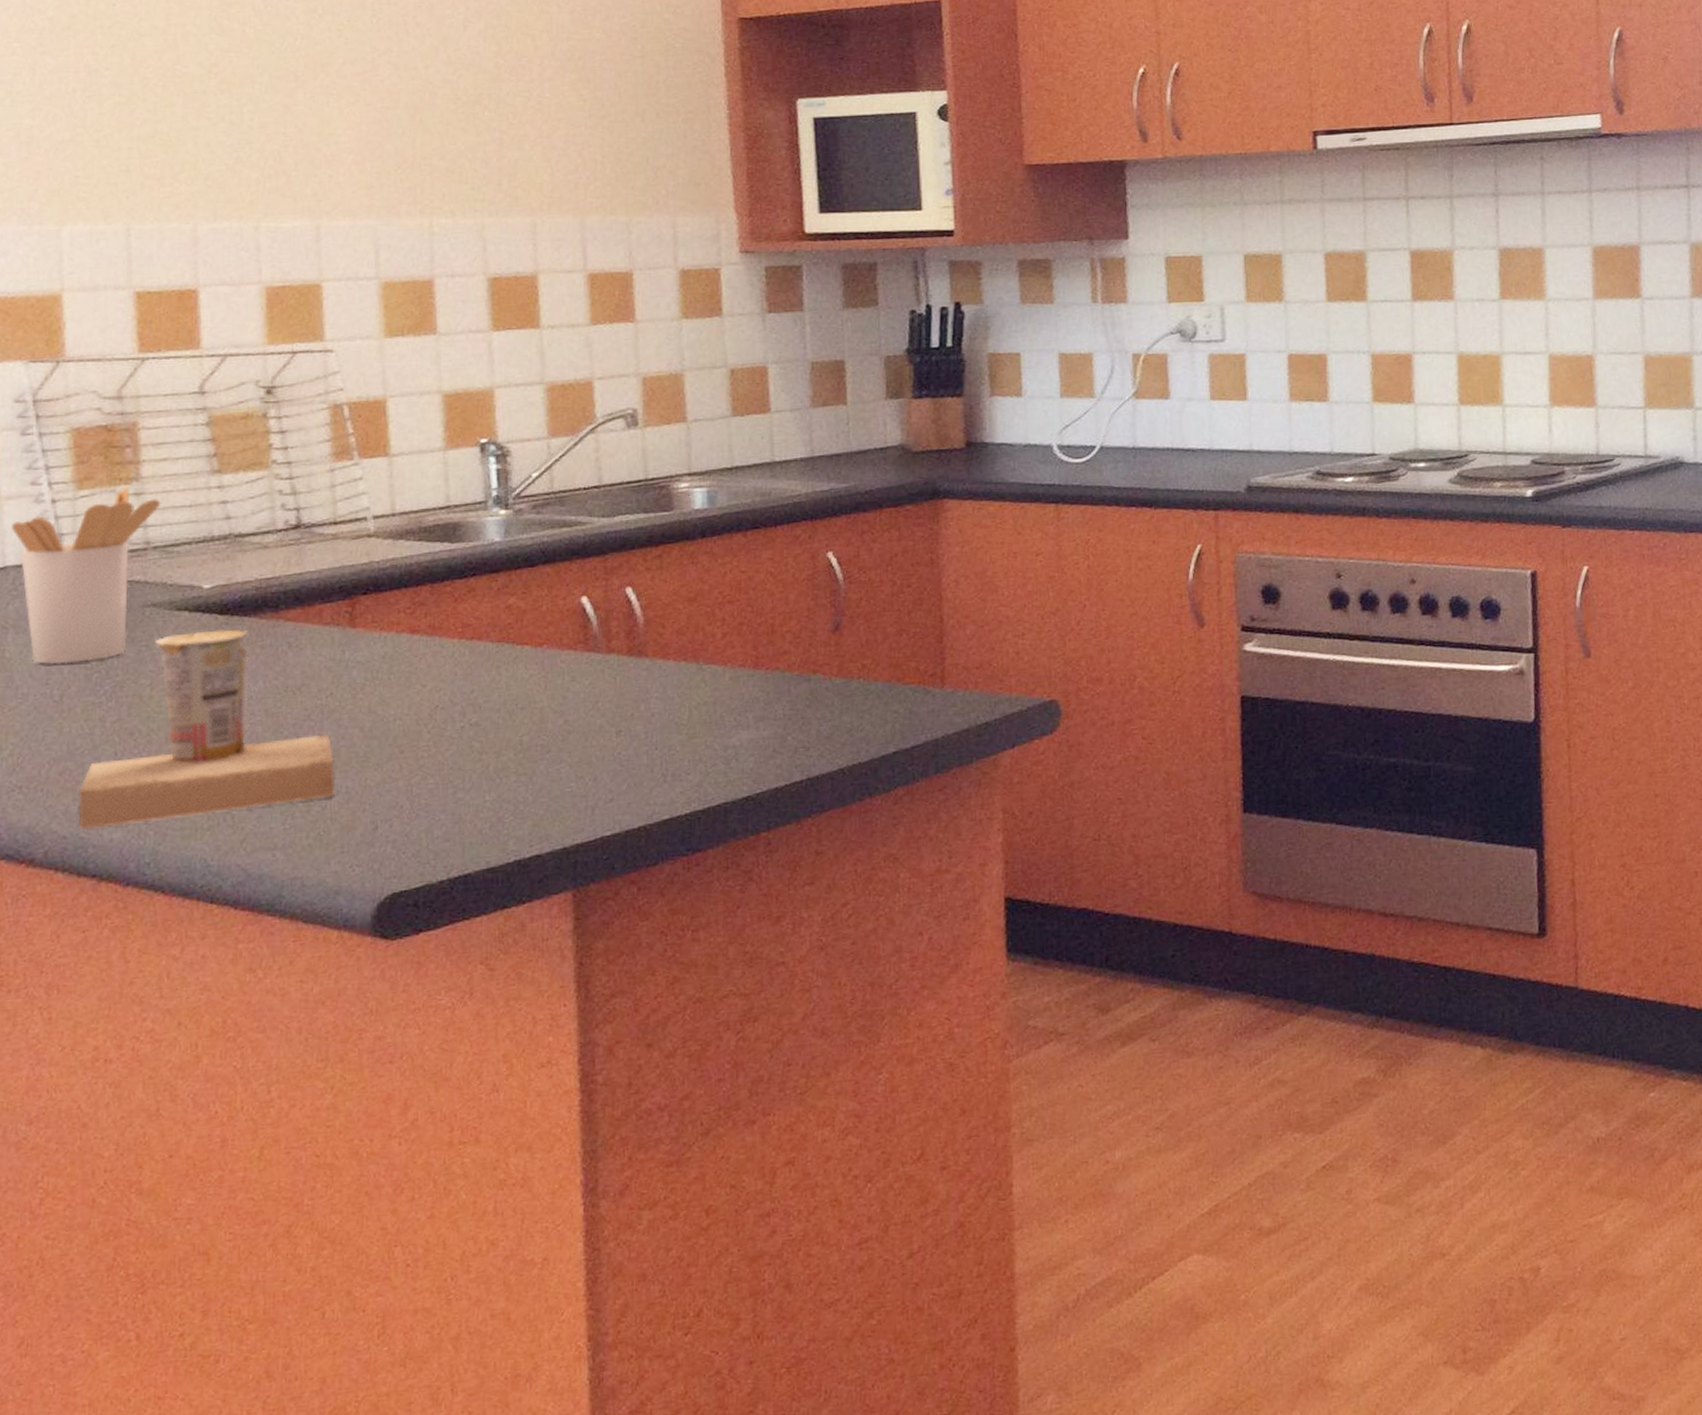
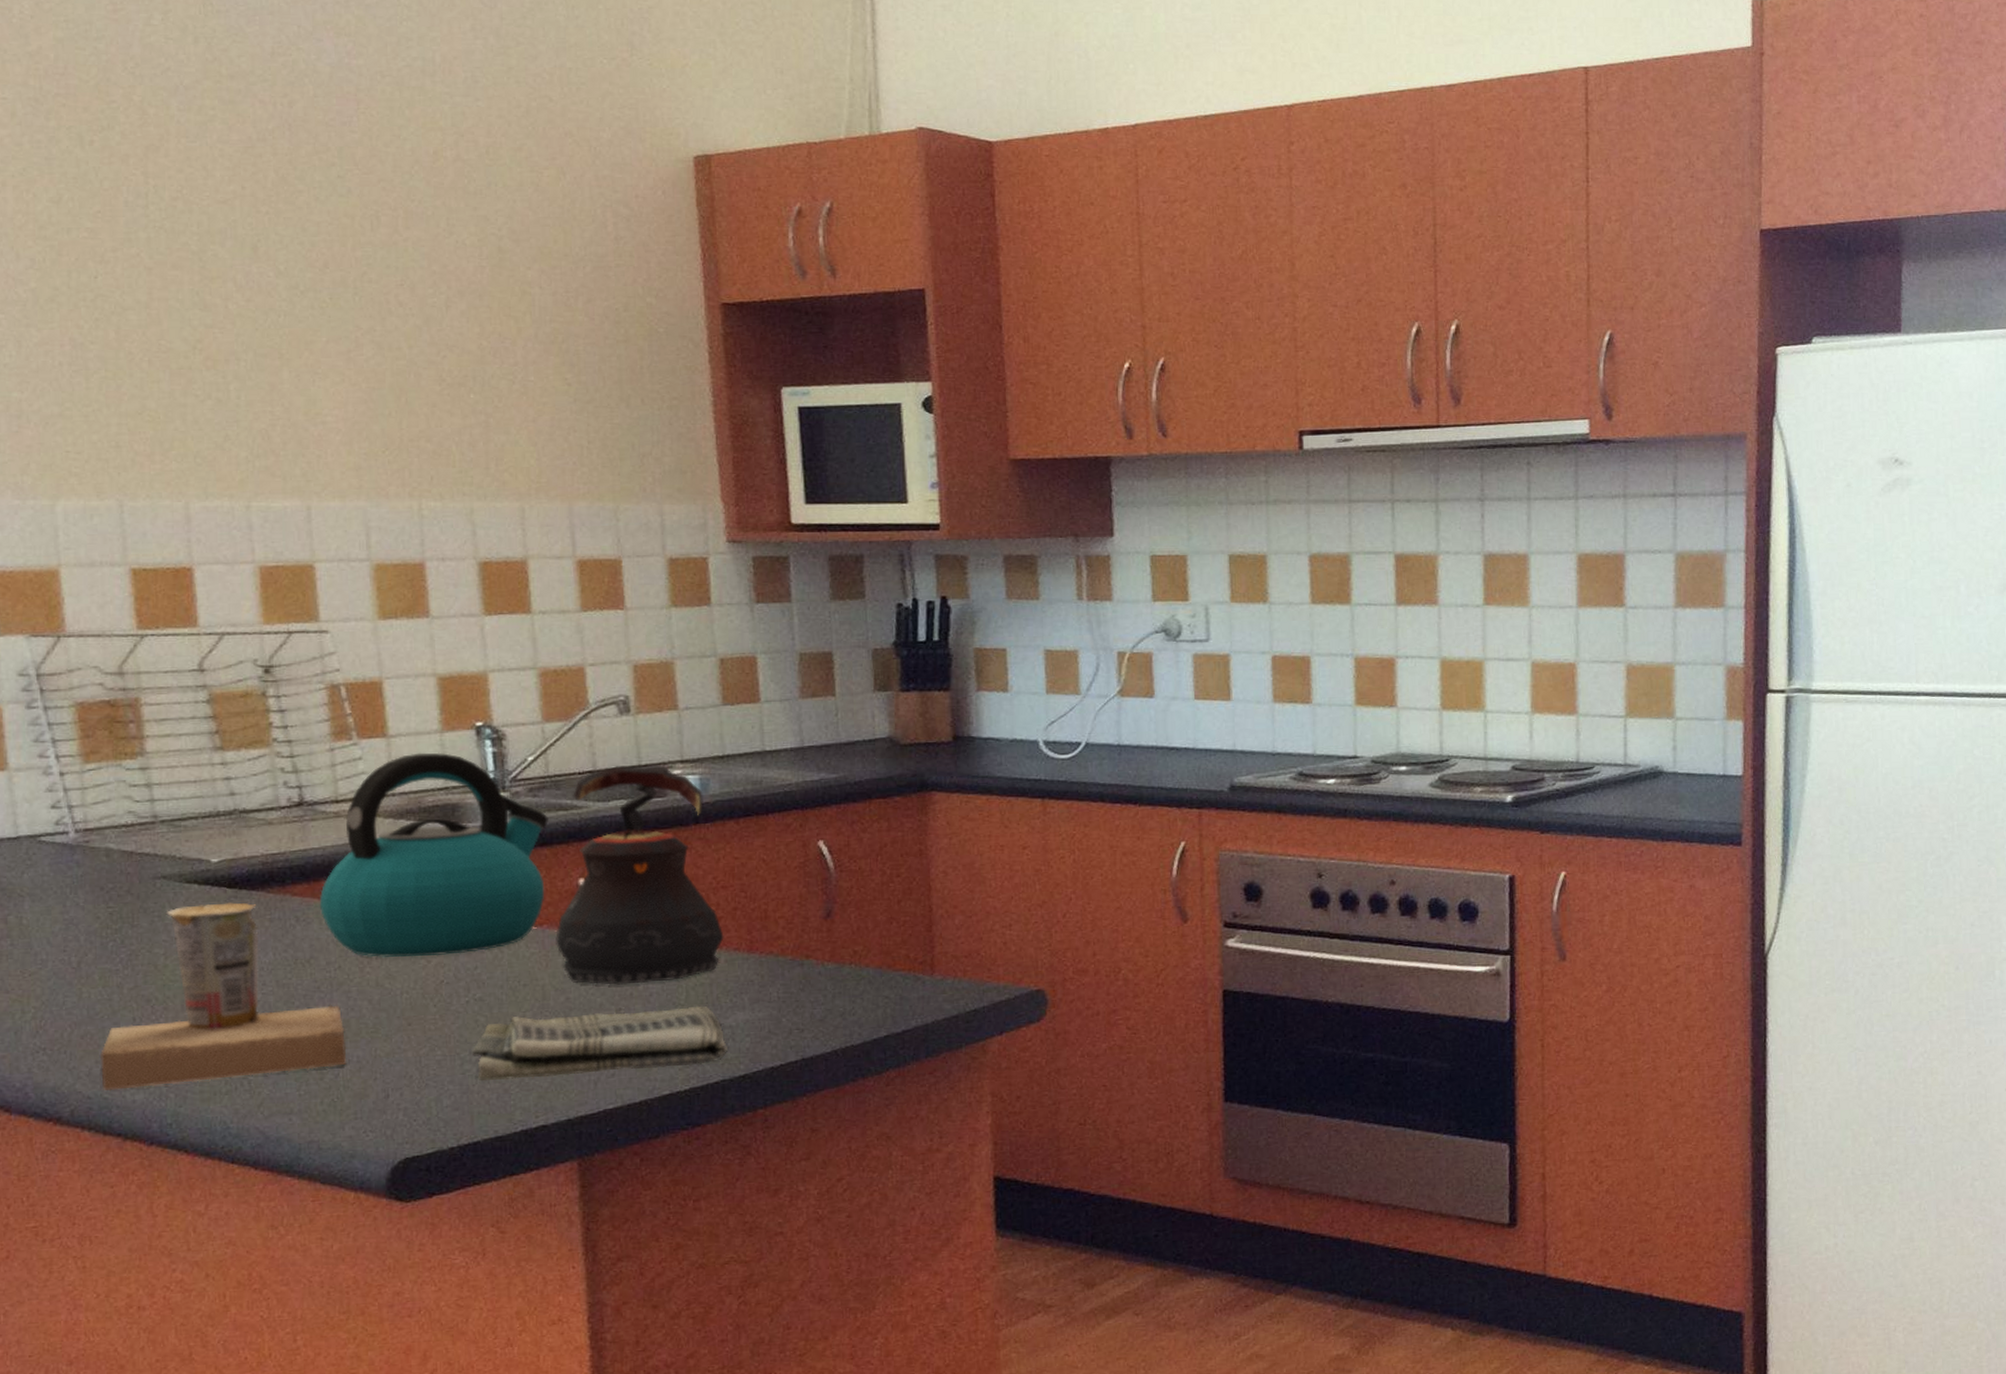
utensil holder: present [12,487,161,664] -> none [22,762,167,932]
kettle: none [314,470,552,683] -> present [320,752,548,957]
dish towel: none [465,725,730,810] -> present [471,1005,727,1082]
teapot: none [556,478,729,706] -> present [556,765,724,985]

